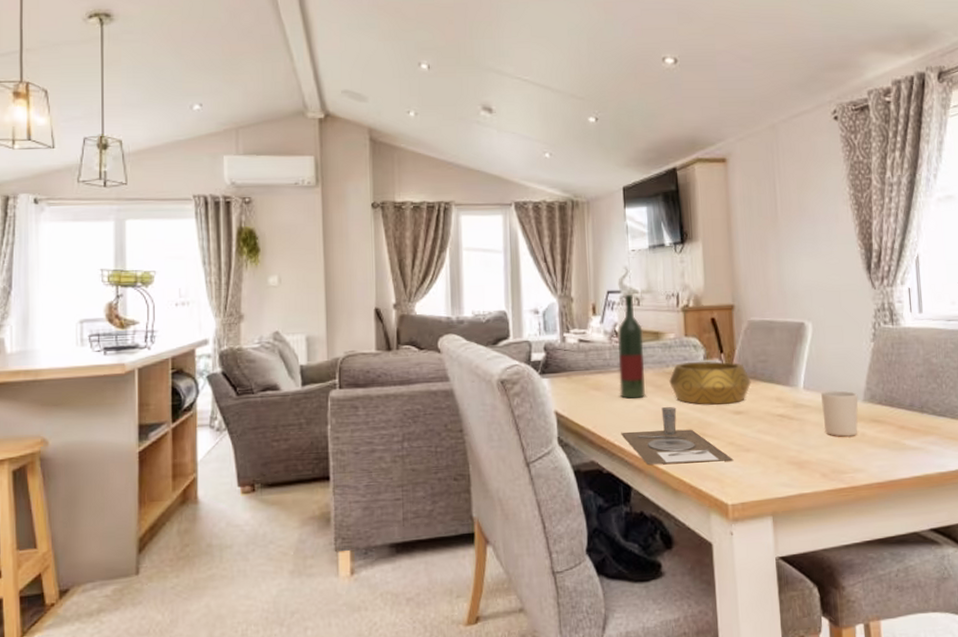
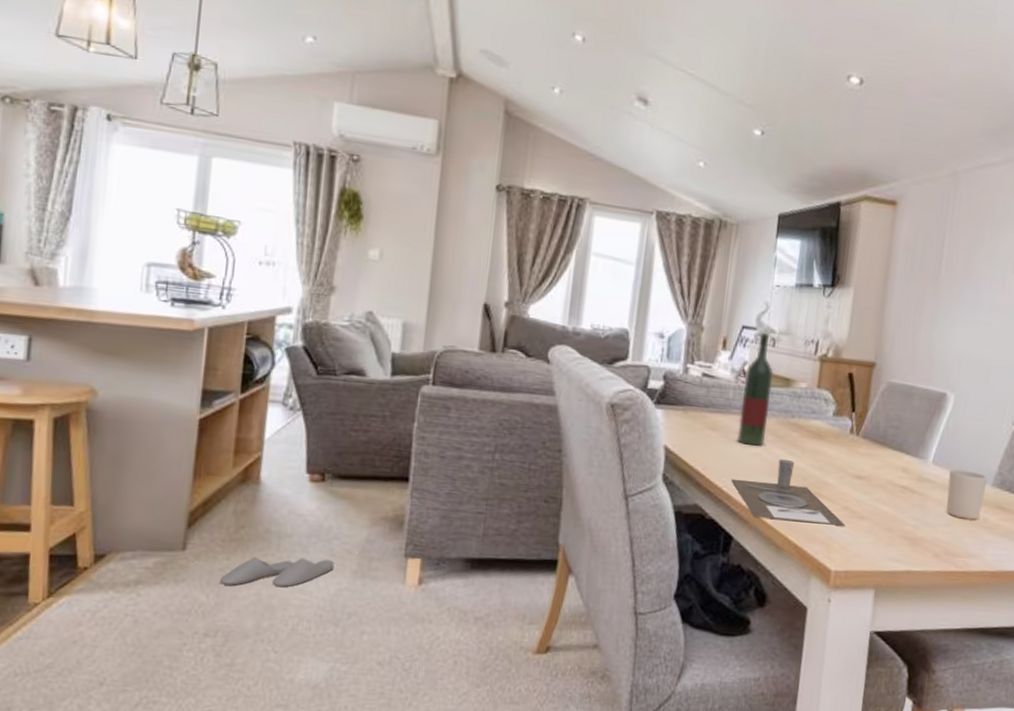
slippers: none [172,564,273,602] -> present [219,557,335,587]
decorative bowl: present [669,360,751,405] -> none [792,415,879,468]

